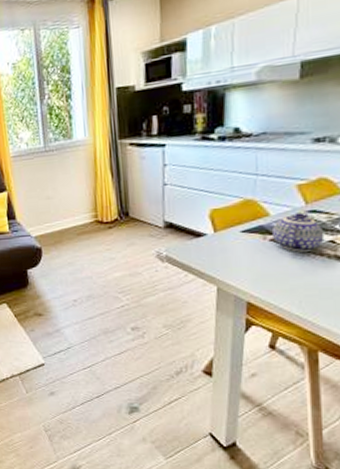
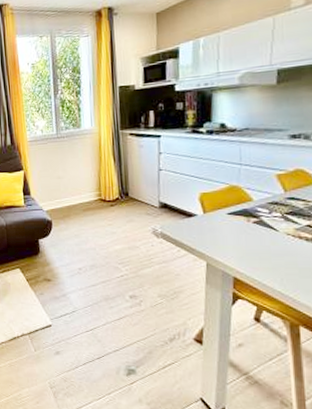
teapot: present [273,212,325,252] -> none [256,199,302,234]

